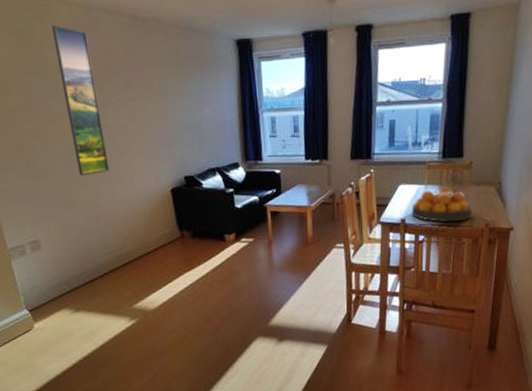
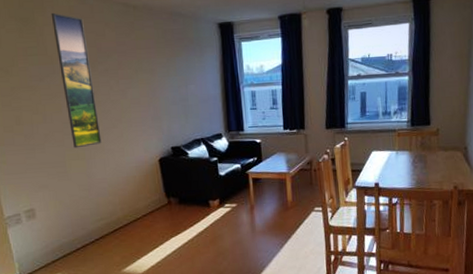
fruit bowl: present [411,186,473,222] -> none [384,152,442,185]

